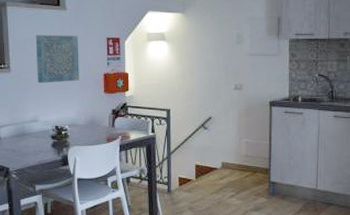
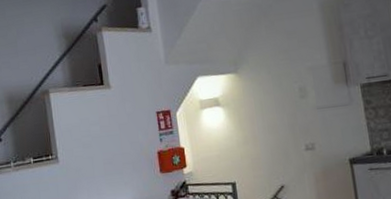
wall art: present [35,34,79,84] -> none [81,114,132,172]

